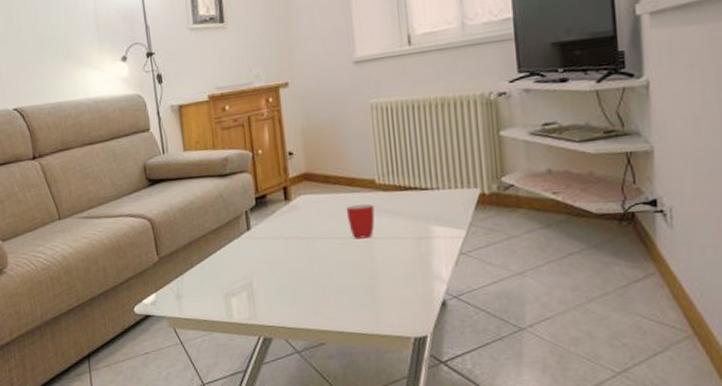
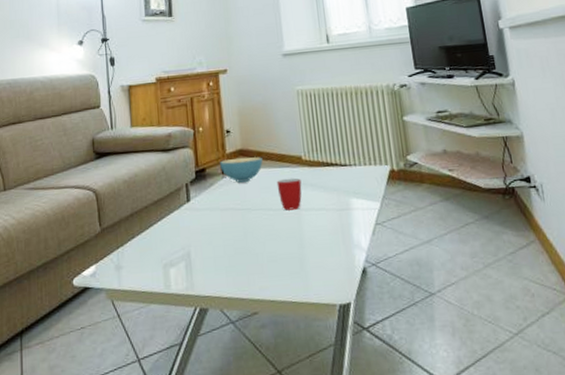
cereal bowl: none [282,181,330,210] -> present [220,157,263,183]

